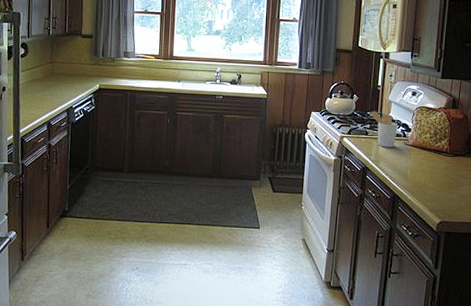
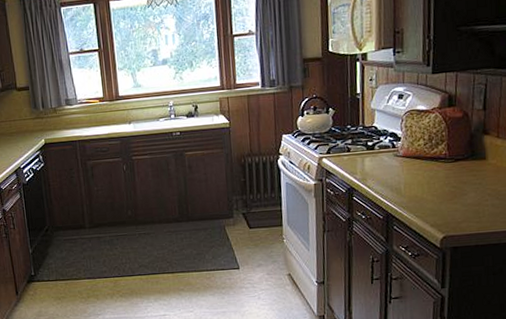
utensil holder: present [370,111,398,148] -> none [350,123,385,163]

